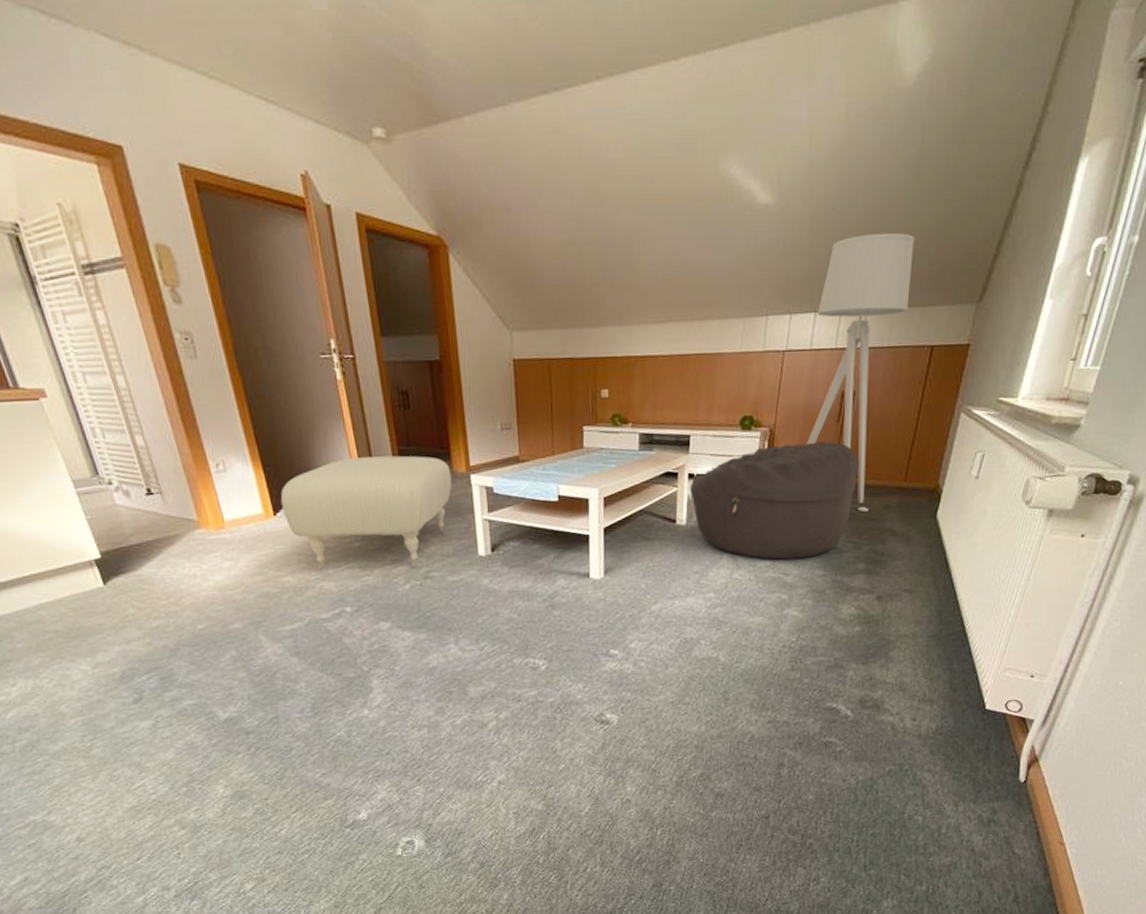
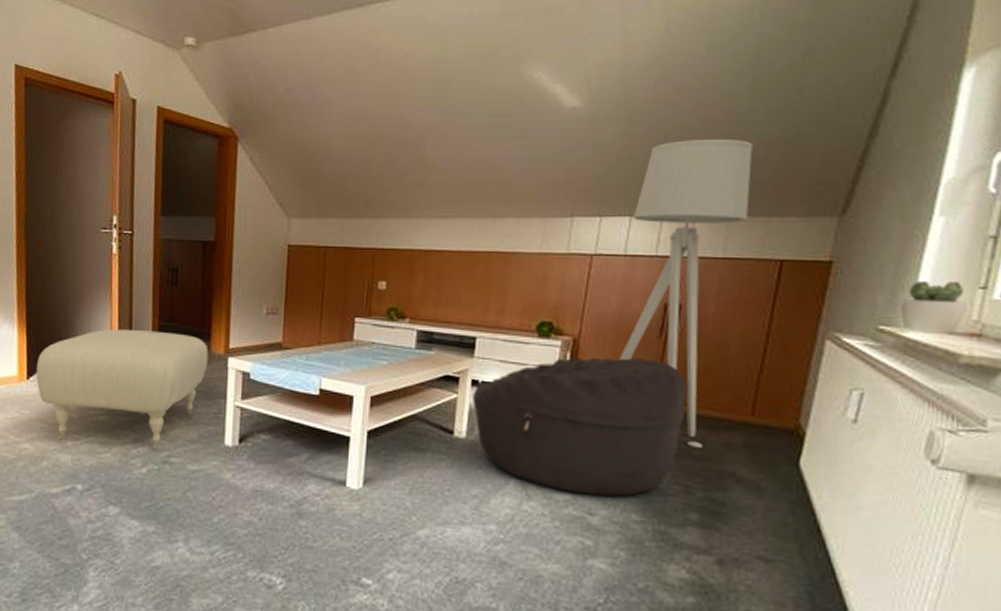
succulent plant: none [1015,355,1061,401] -> present [900,280,967,334]

